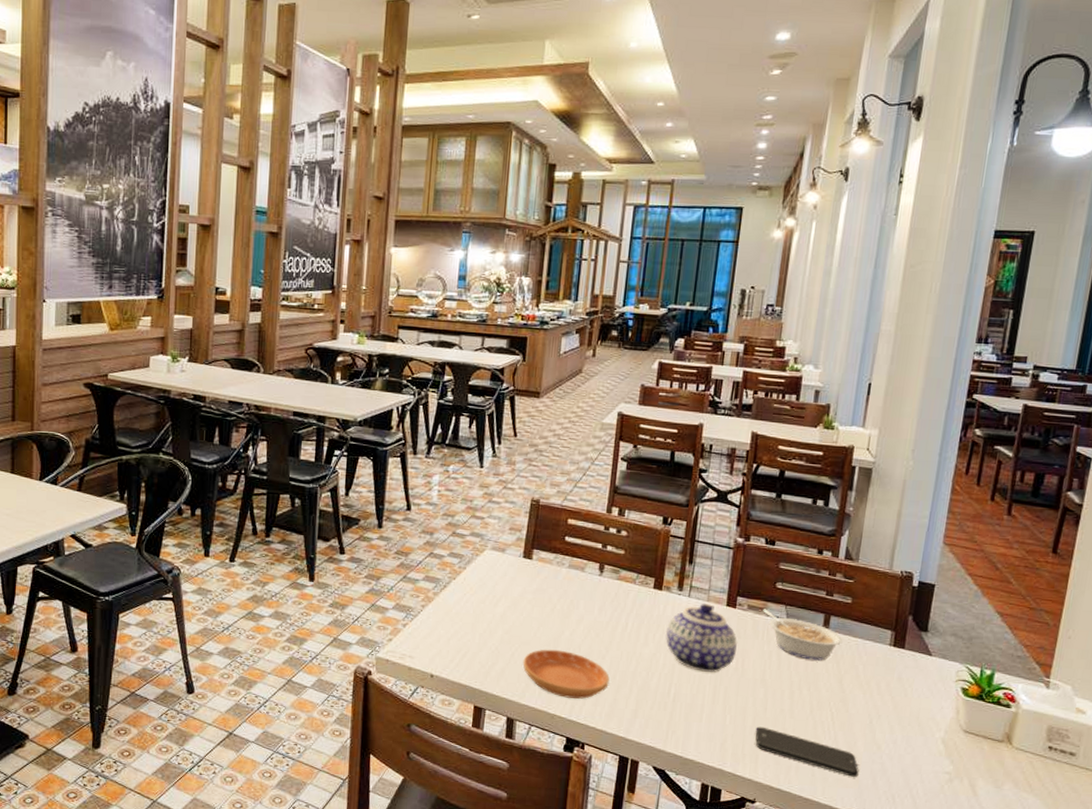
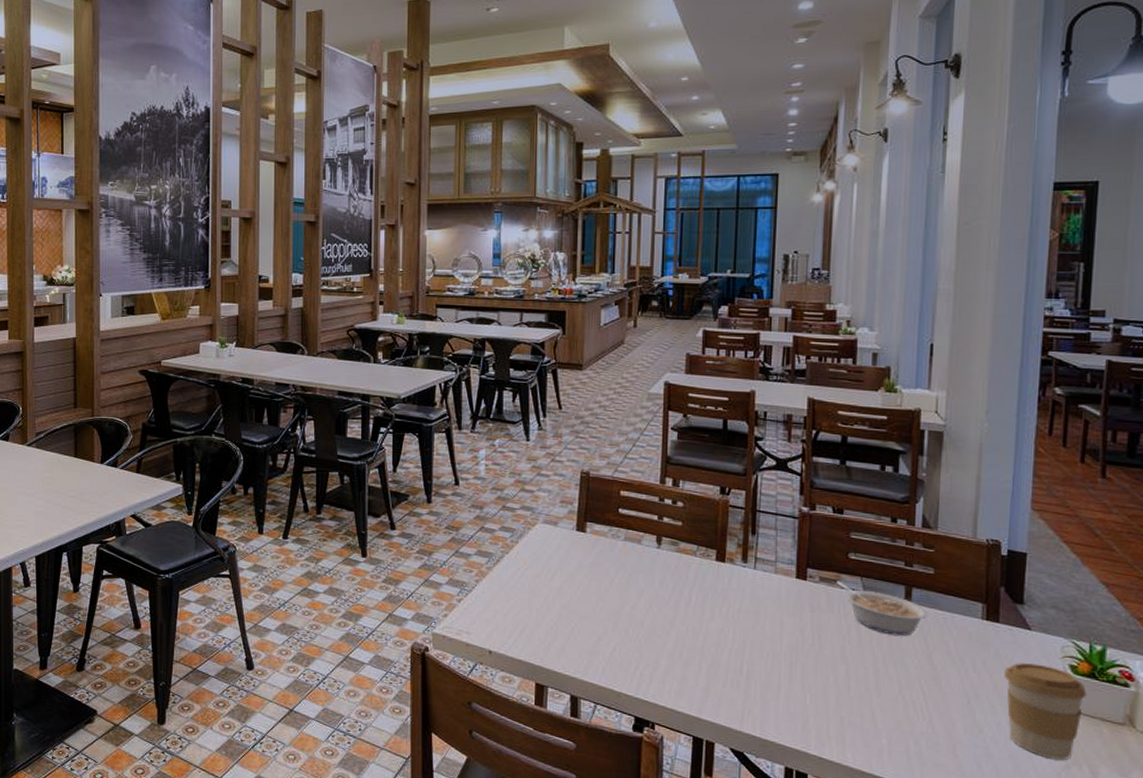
saucer: present [522,649,610,699] -> none [583,624,676,676]
teapot: present [665,603,737,672] -> none [732,575,811,648]
smartphone: present [755,726,859,777] -> none [839,706,961,762]
coffee cup: none [903,686,974,774] -> present [1004,663,1087,760]

